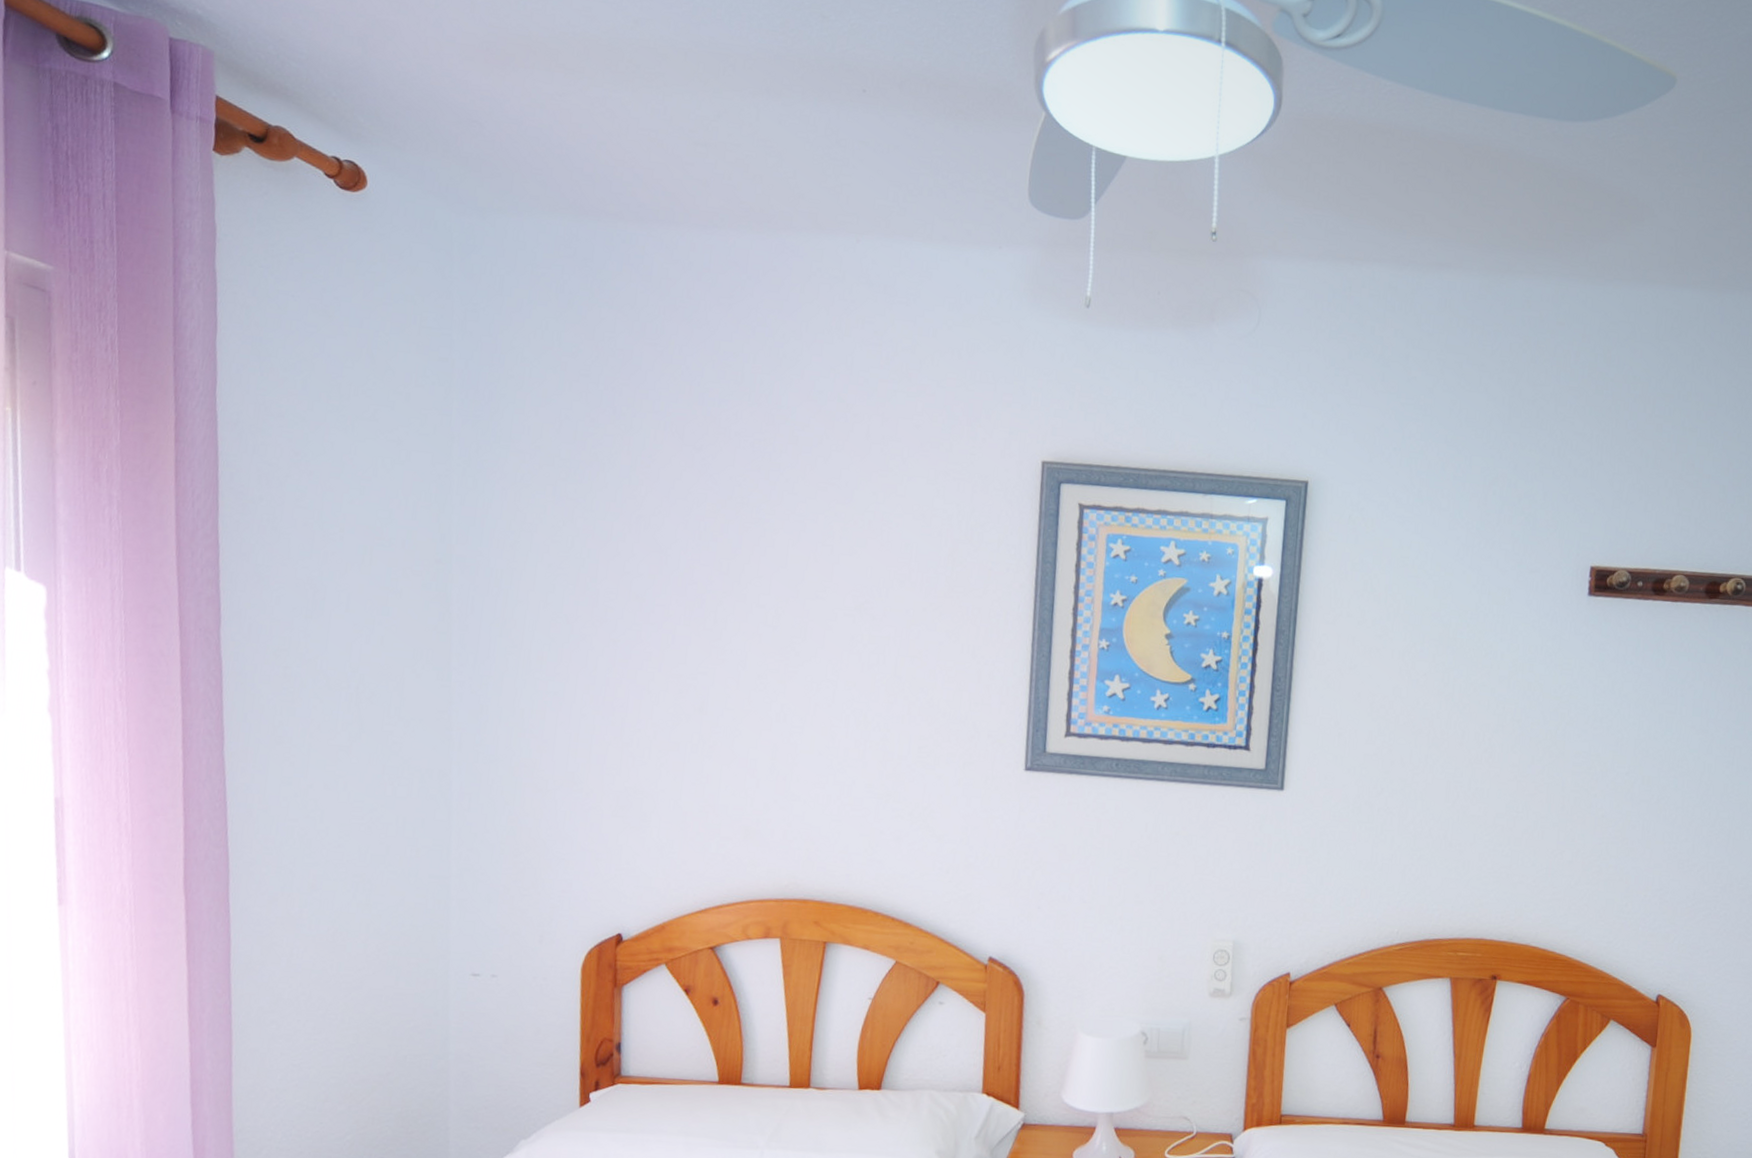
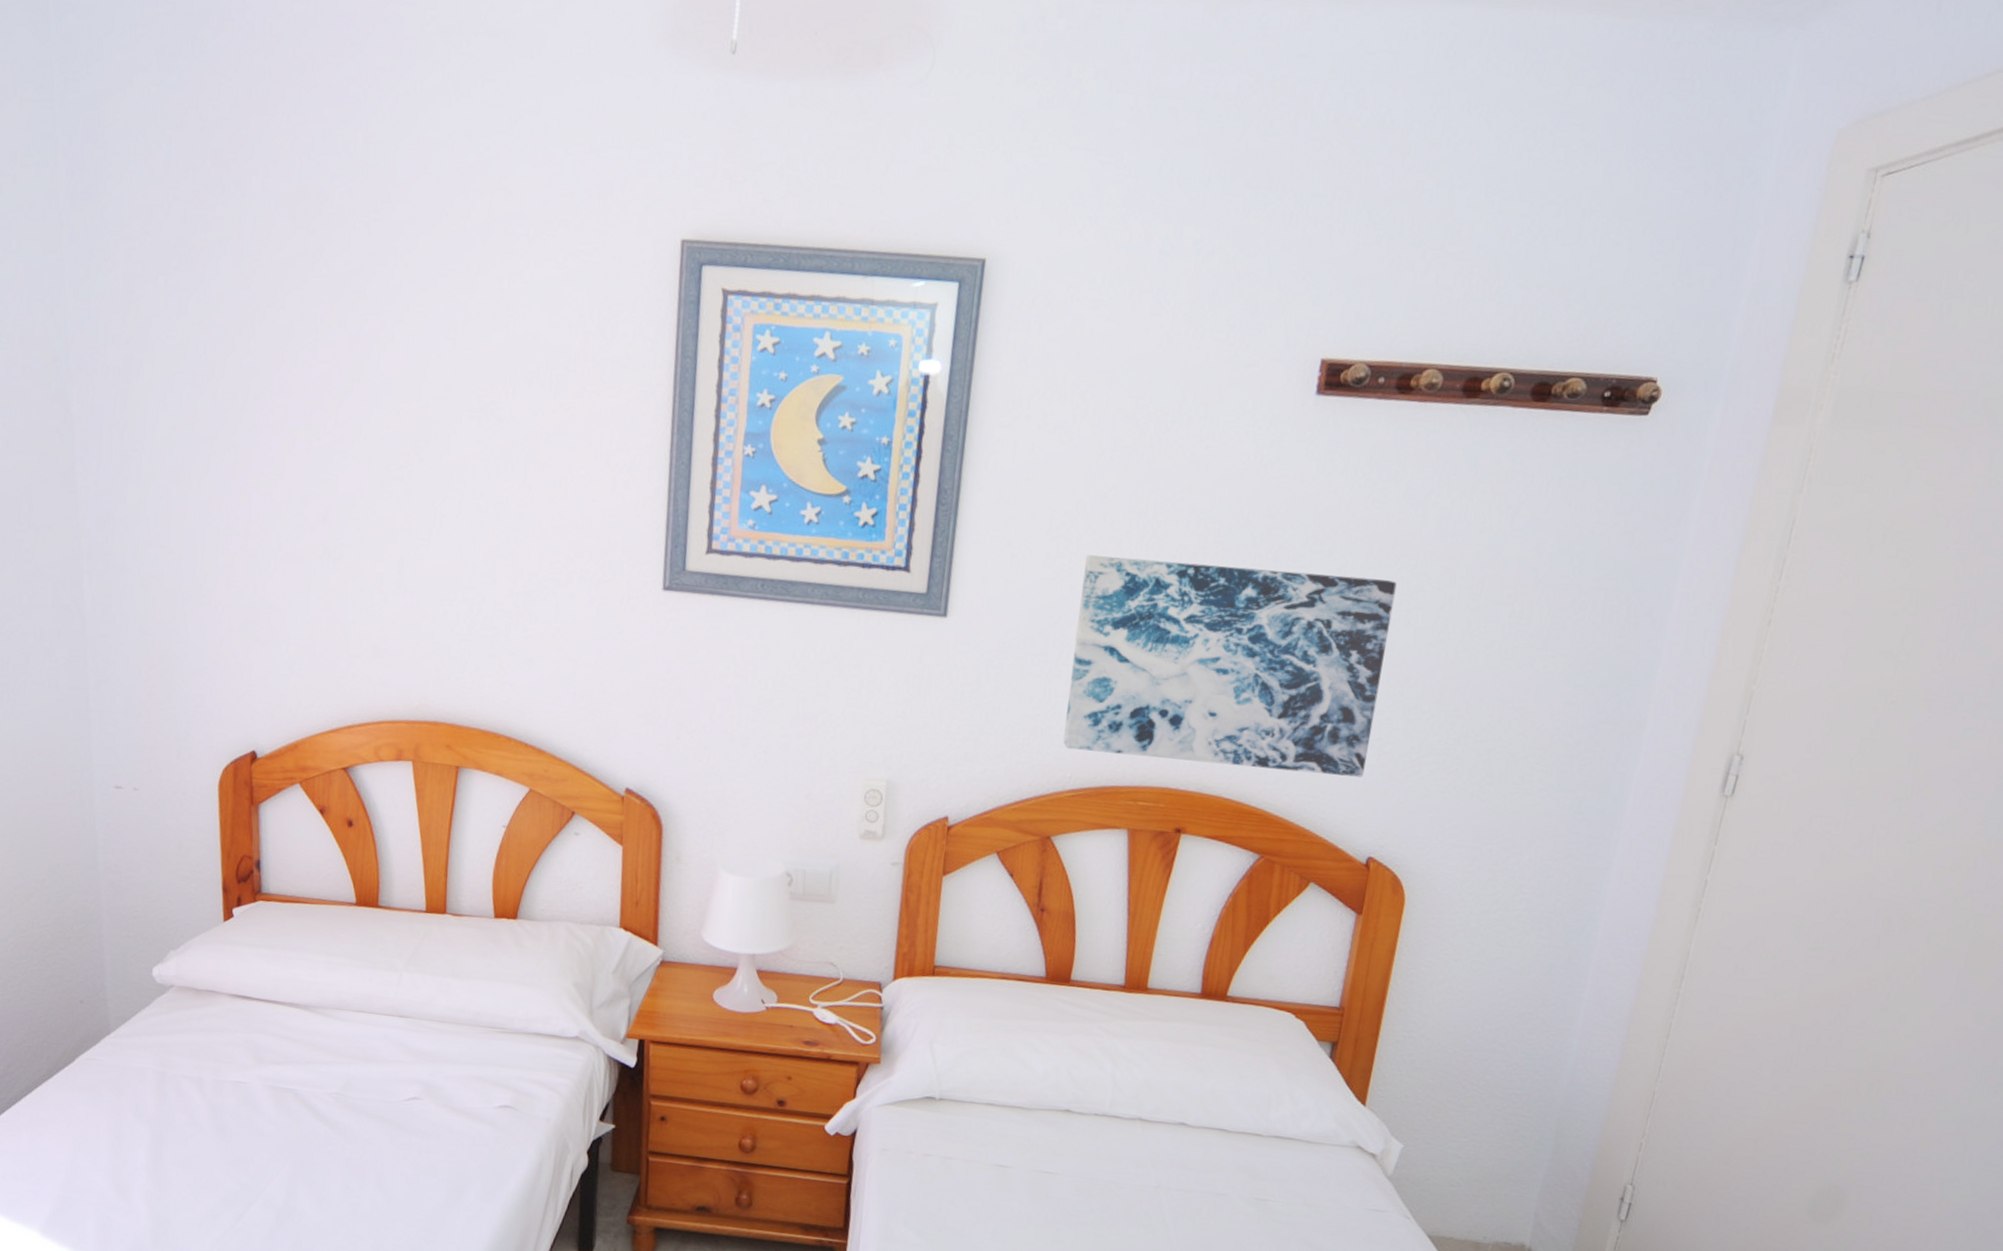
wall art: none [1390,733,1665,924] -> present [1063,555,1397,778]

